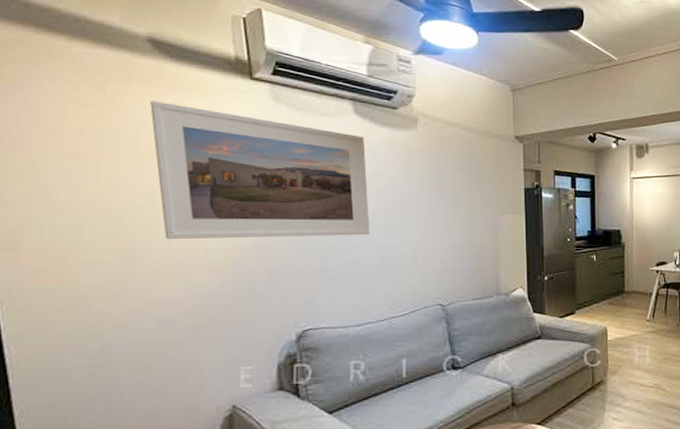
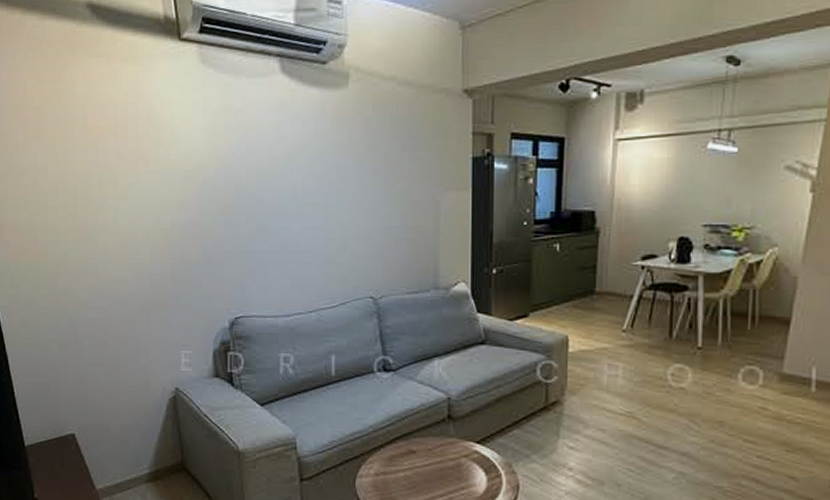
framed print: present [150,101,370,239] -> none [93,72,299,218]

